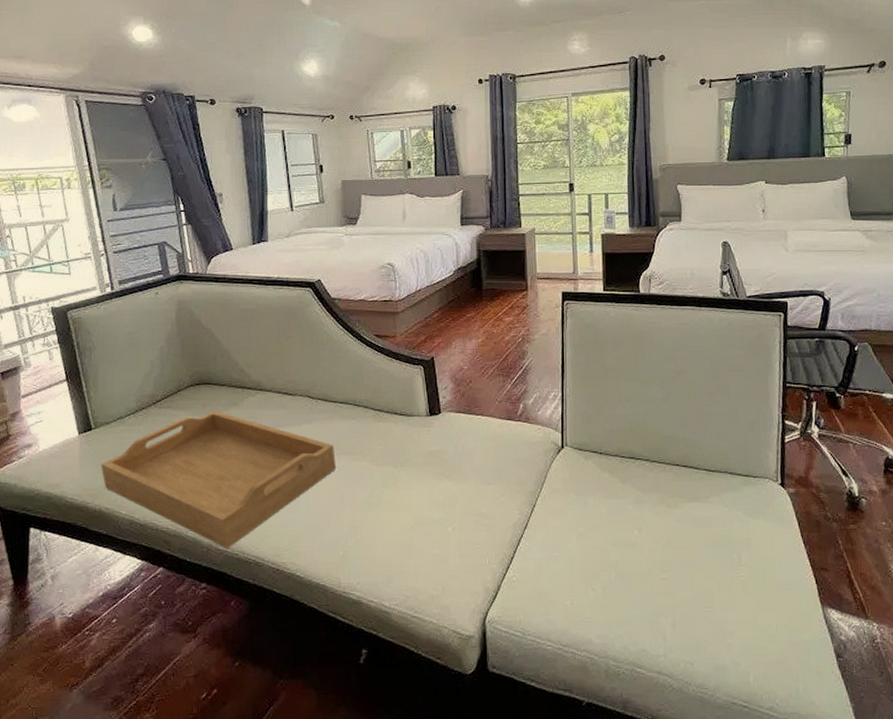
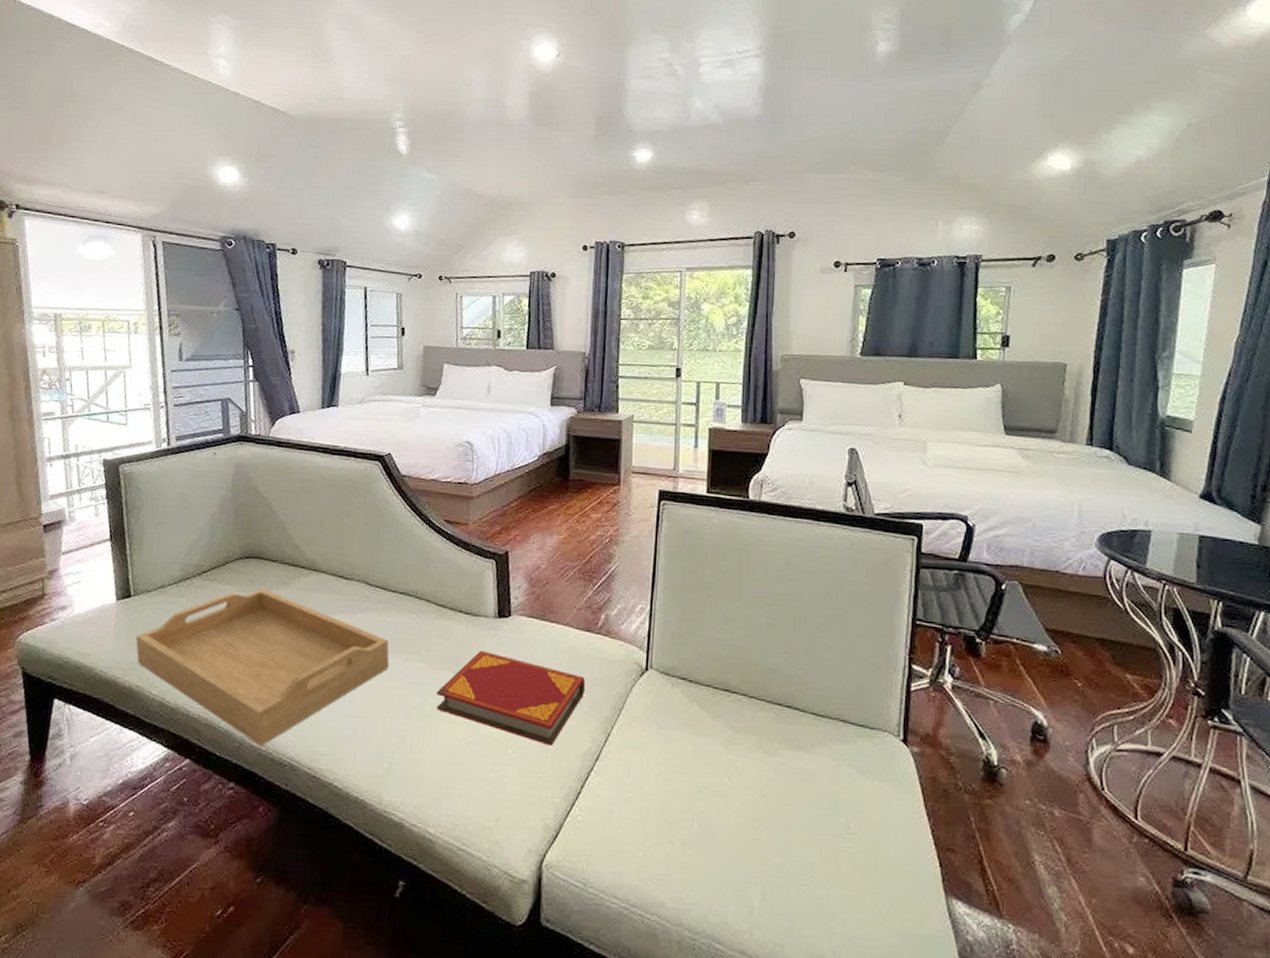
hardback book: none [381,445,510,521] -> present [436,650,585,746]

